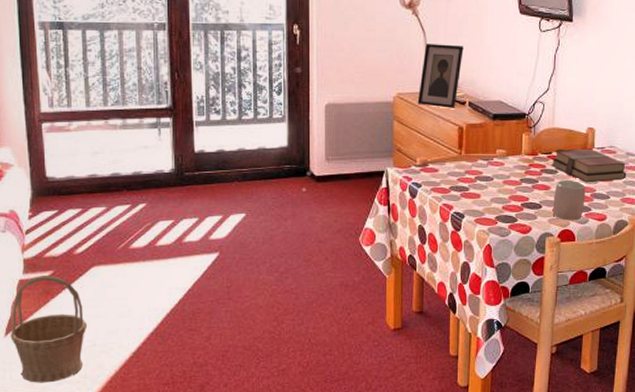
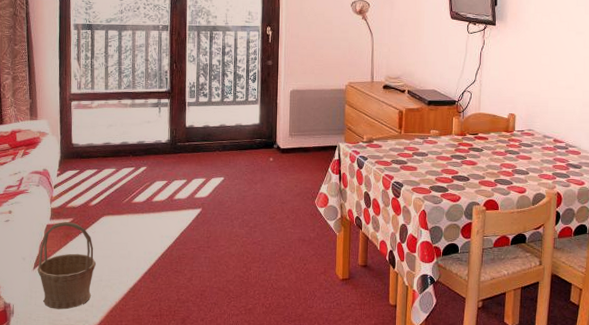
picture frame: present [417,44,464,108] -> none [365,43,404,95]
books: present [551,148,627,183] -> none [478,131,544,160]
mug: present [552,179,586,221] -> none [479,157,508,192]

